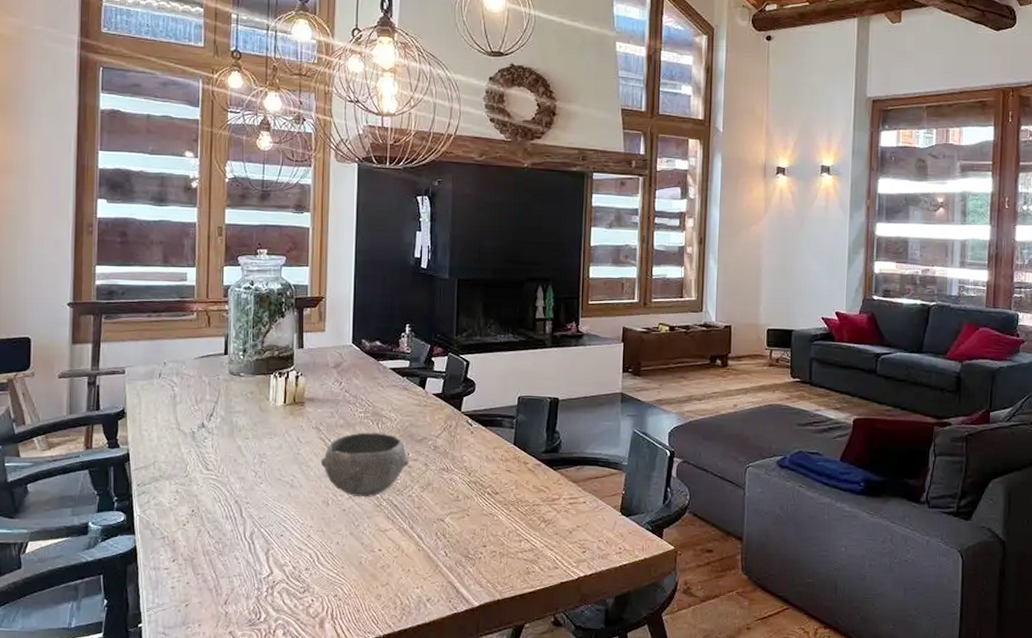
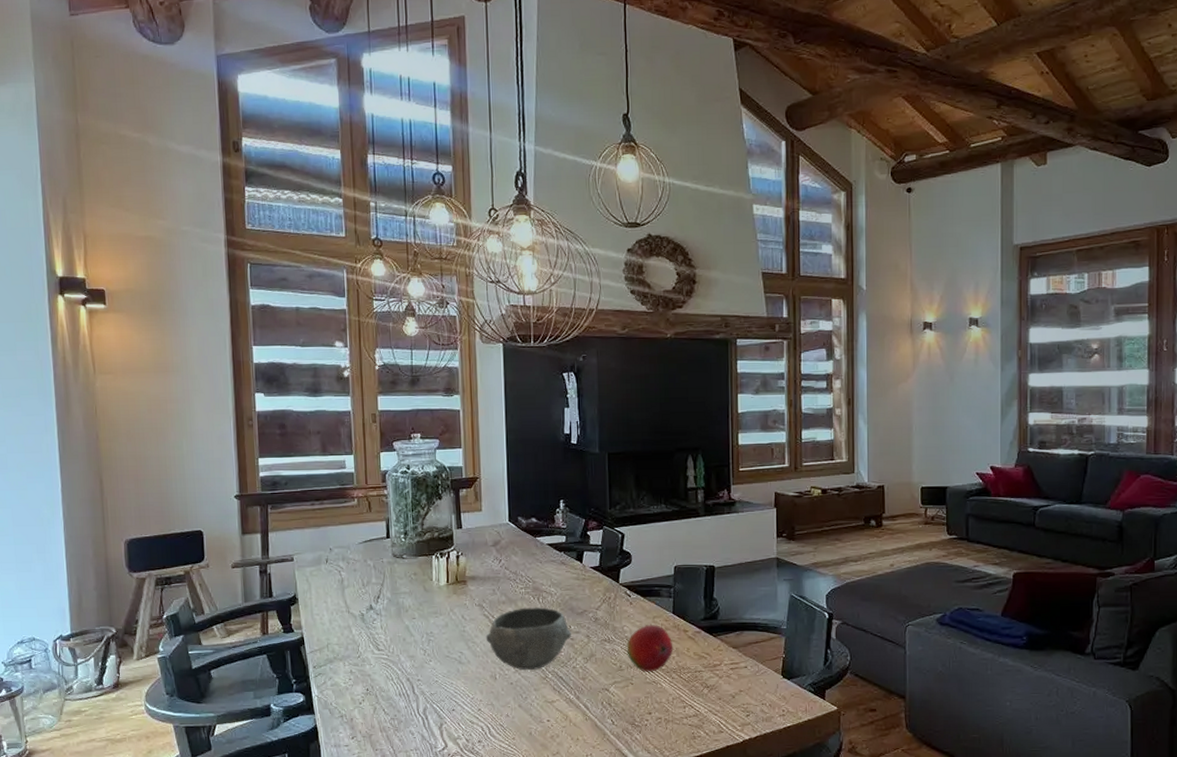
fruit: none [465,455,513,504] -> present [626,625,673,672]

